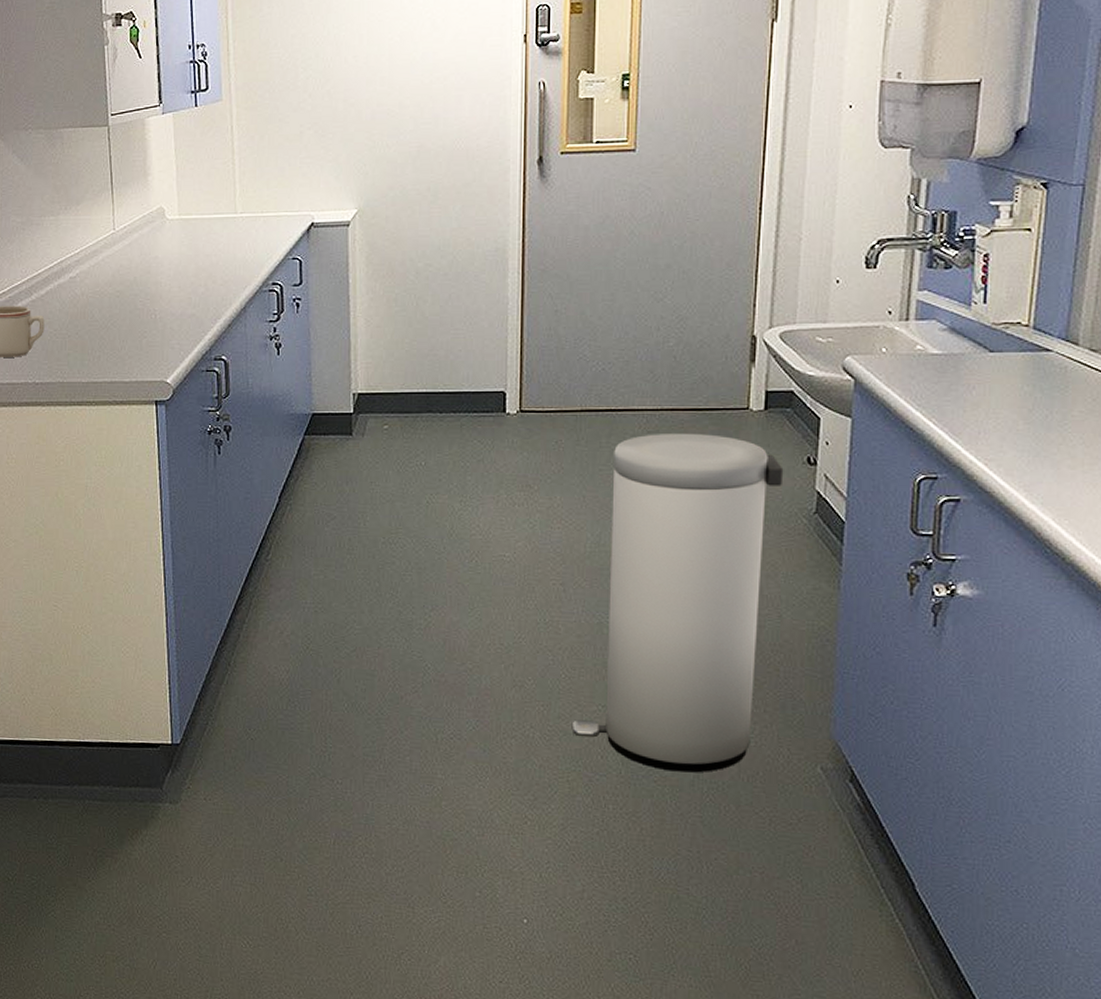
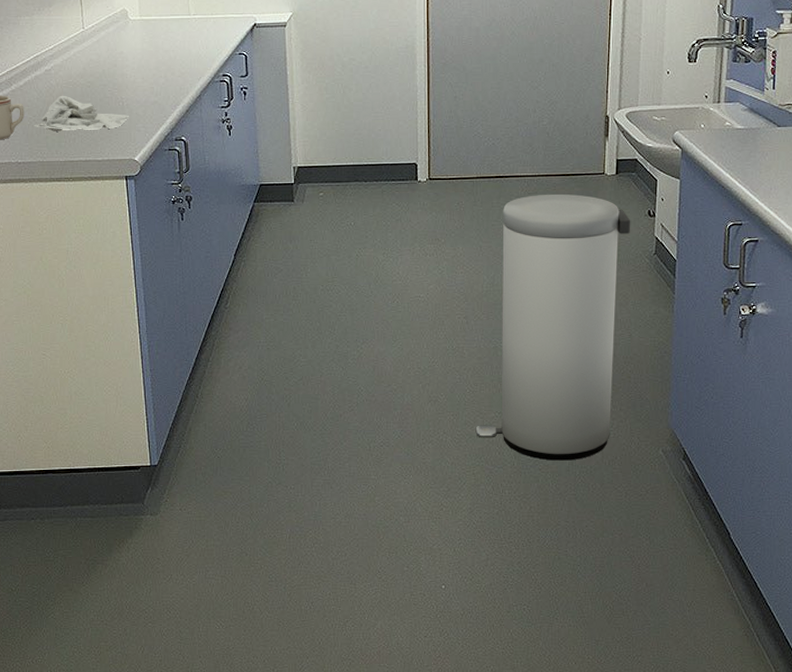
tissue: none [54,306,163,348] -> present [34,95,130,132]

